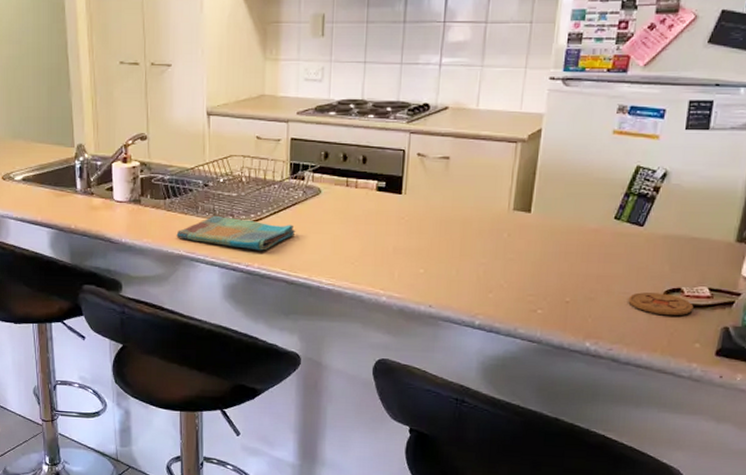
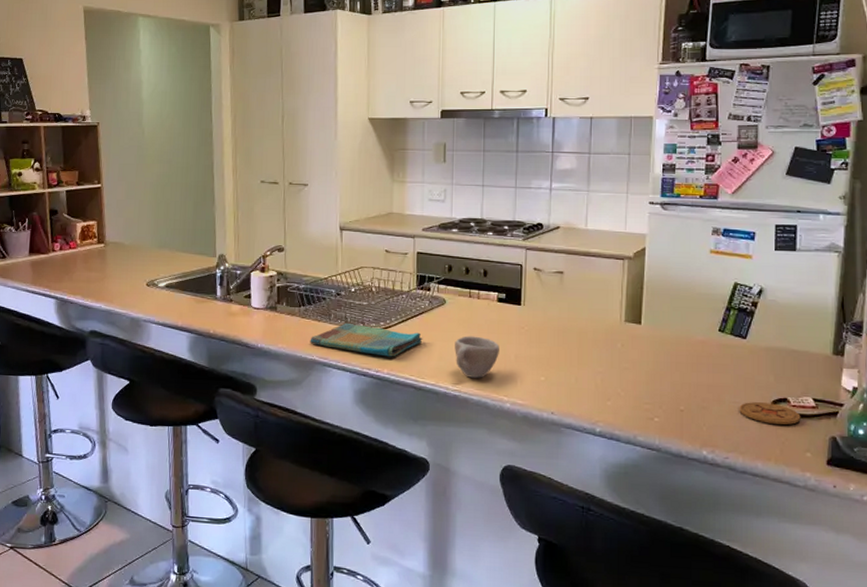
cup: none [329,227,377,271] -> present [455,336,499,378]

